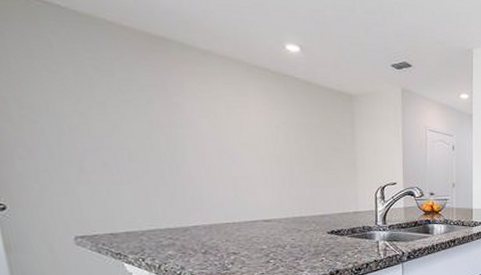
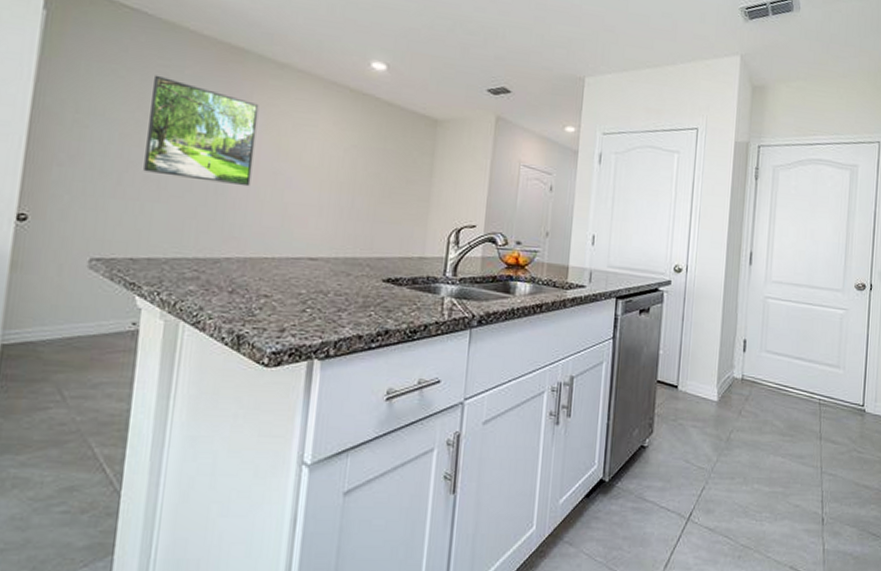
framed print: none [86,68,200,165] -> present [143,75,259,187]

